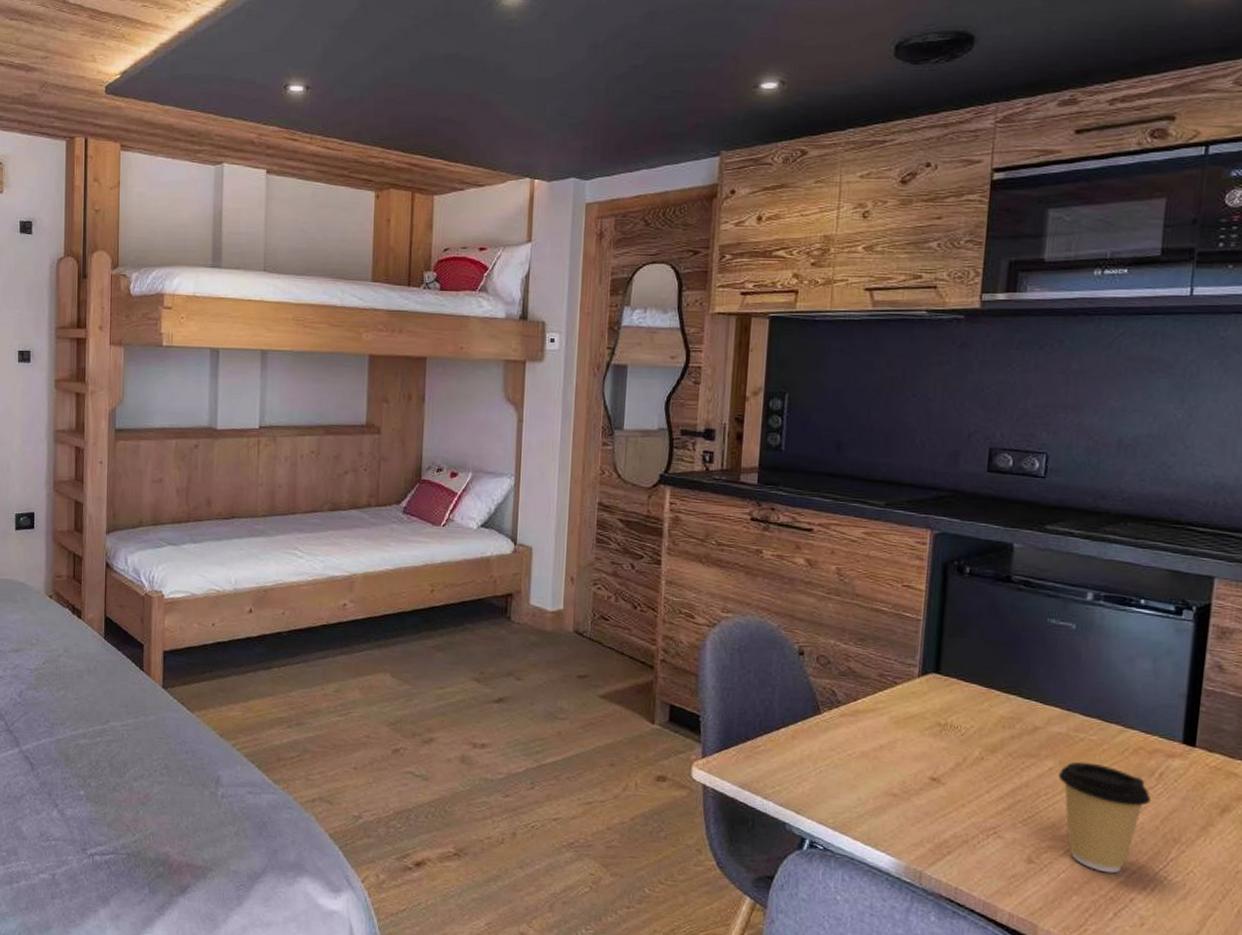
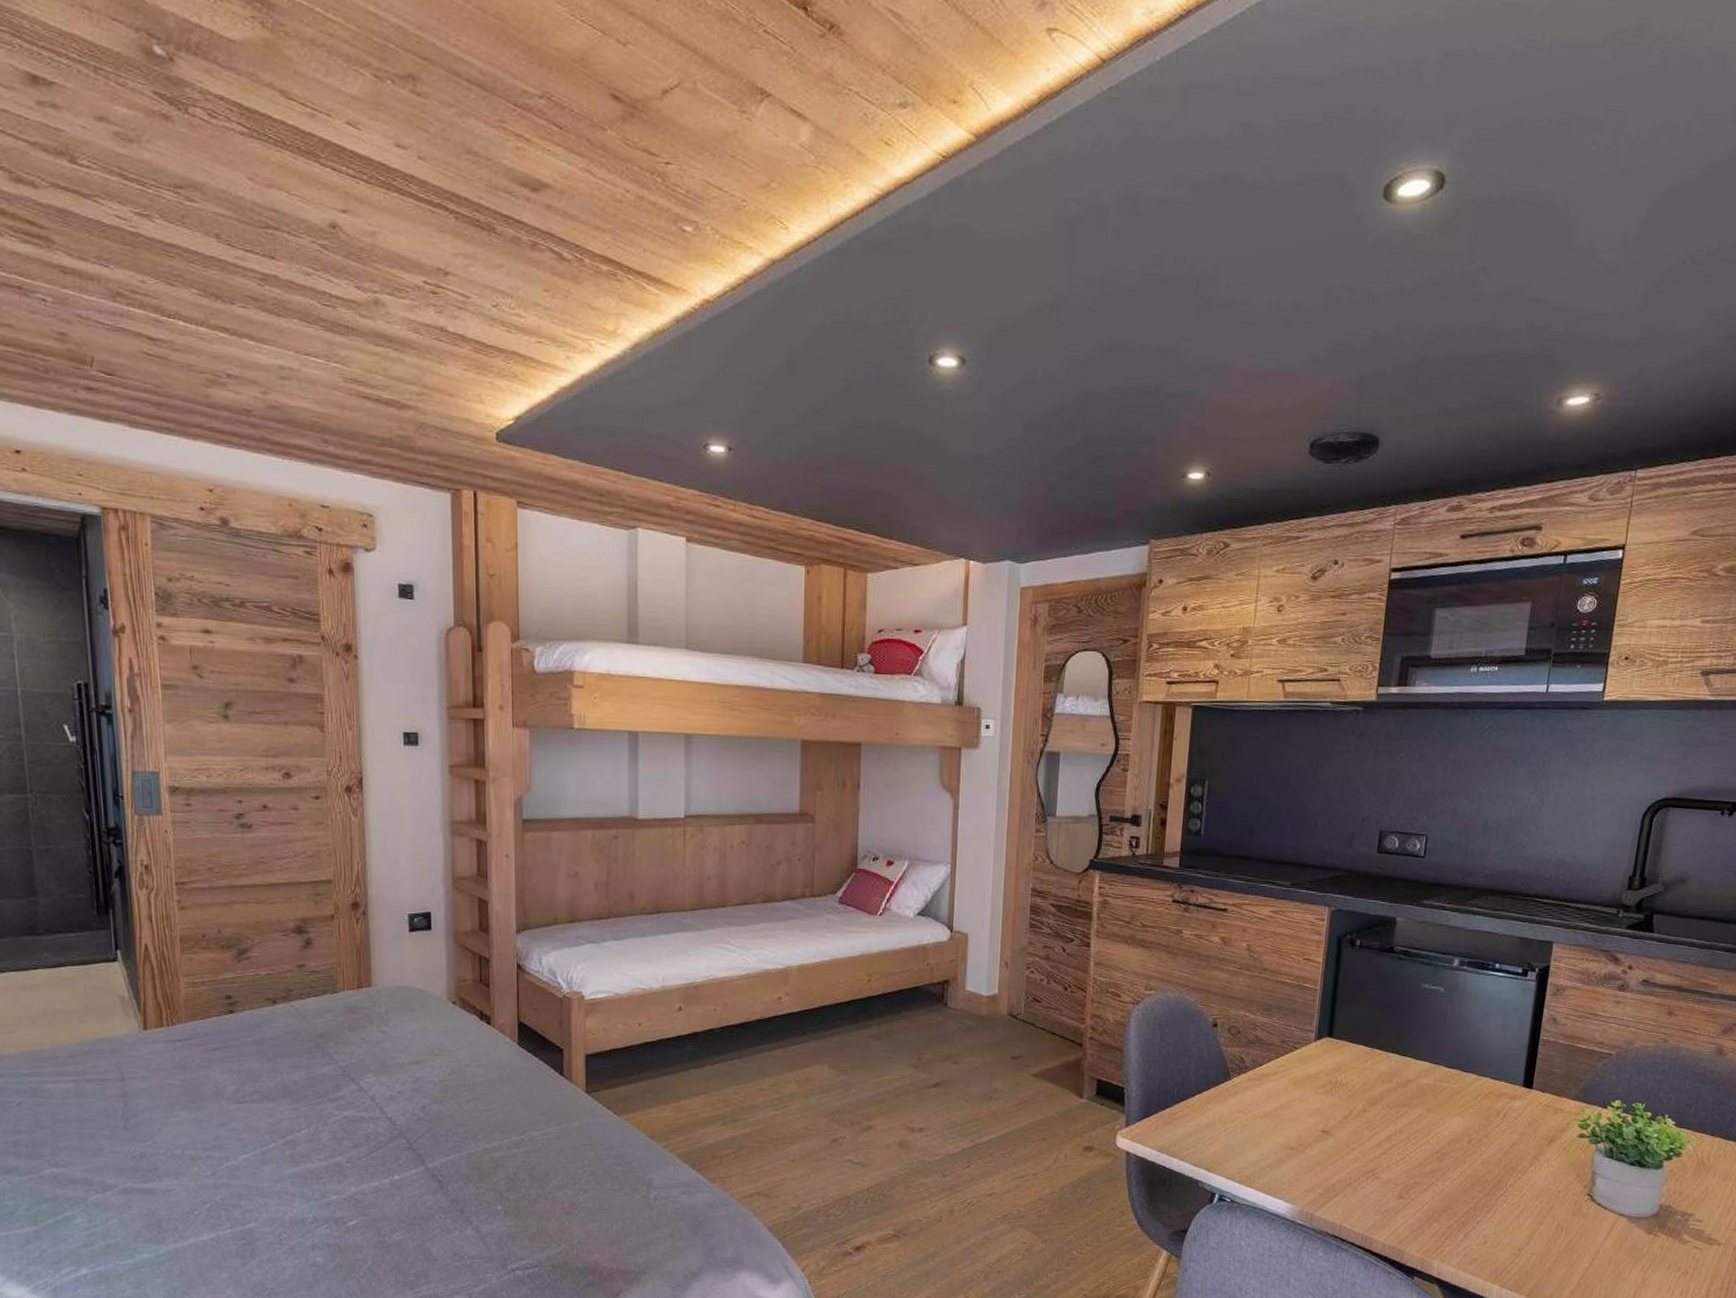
coffee cup: present [1057,761,1152,874] -> none [1425,1108,1497,1202]

